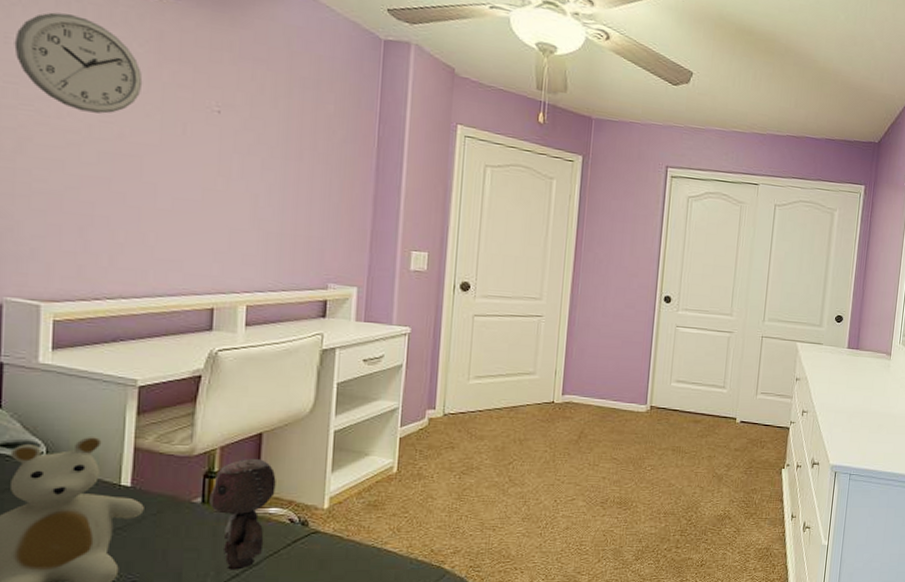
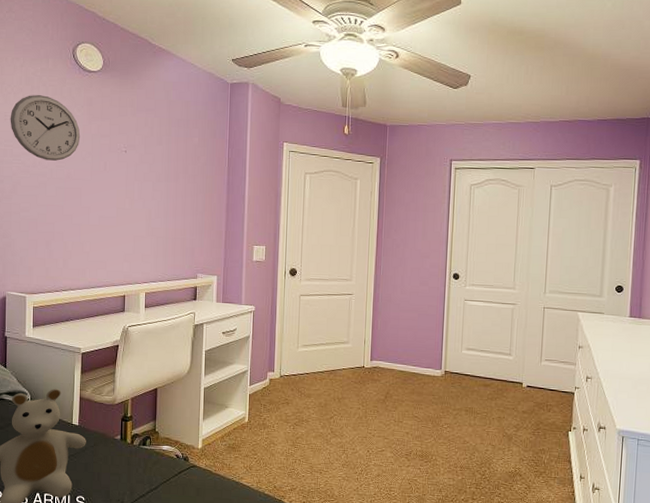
stuffed toy: present [209,459,276,570] -> none [125,408,167,492]

